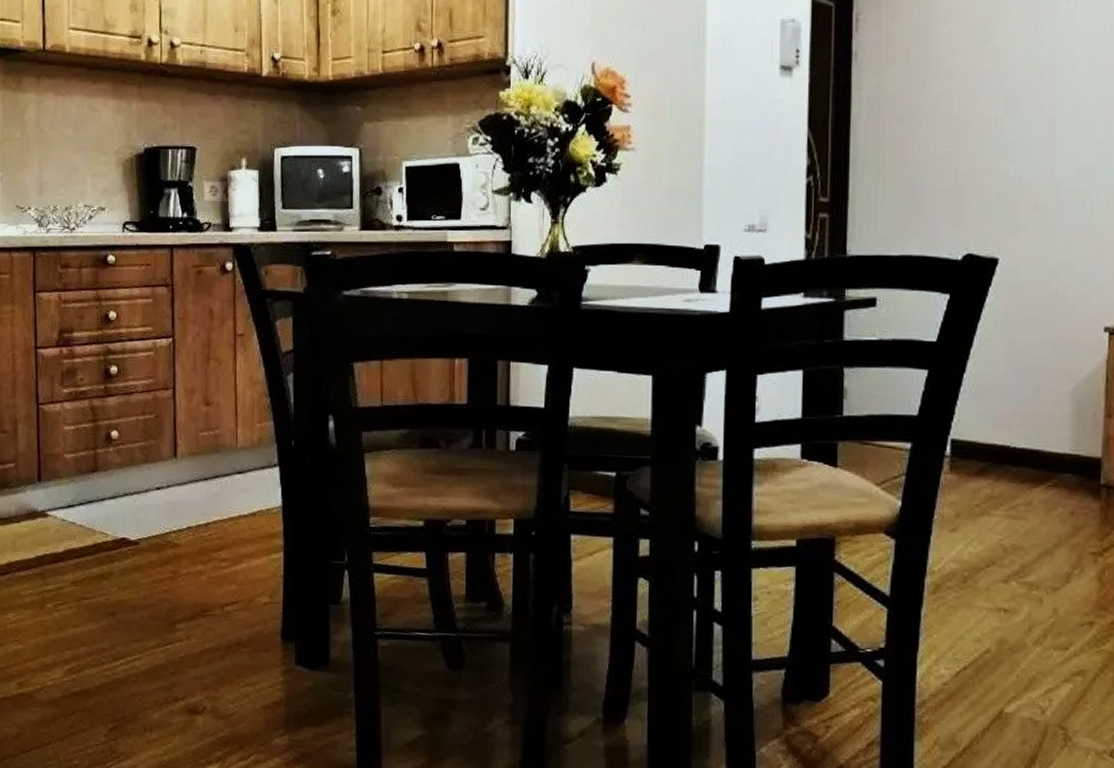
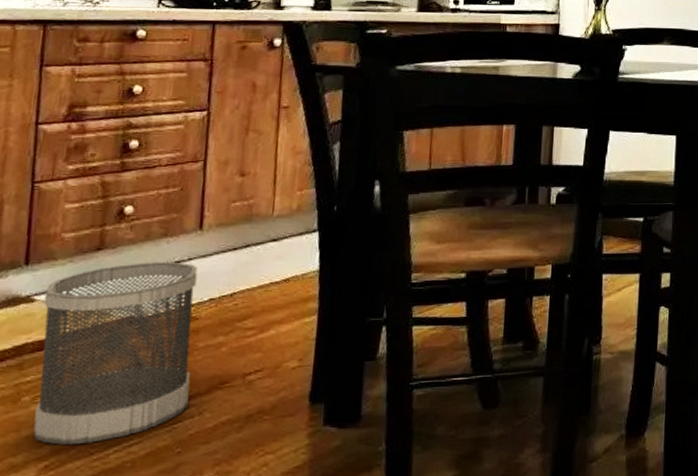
wastebasket: none [55,486,177,654] -> present [32,262,198,446]

